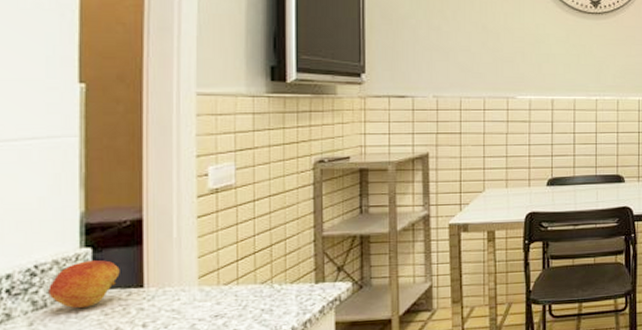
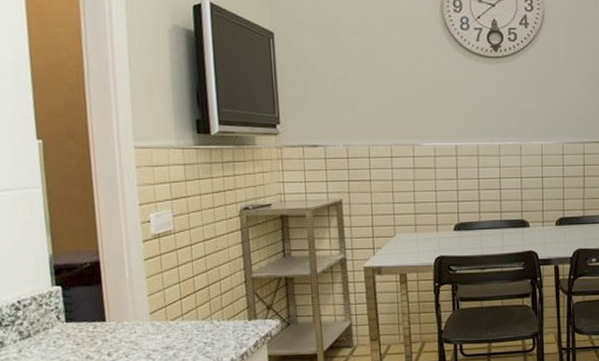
fruit: present [48,259,120,309] -> none [30,296,86,339]

